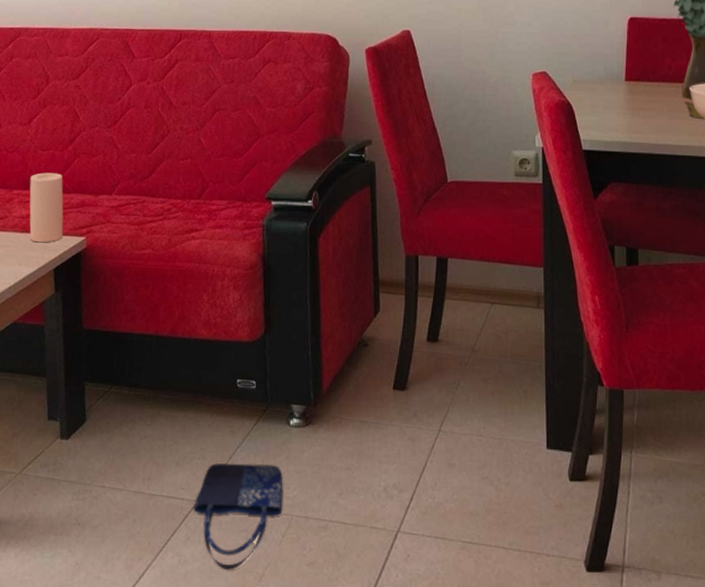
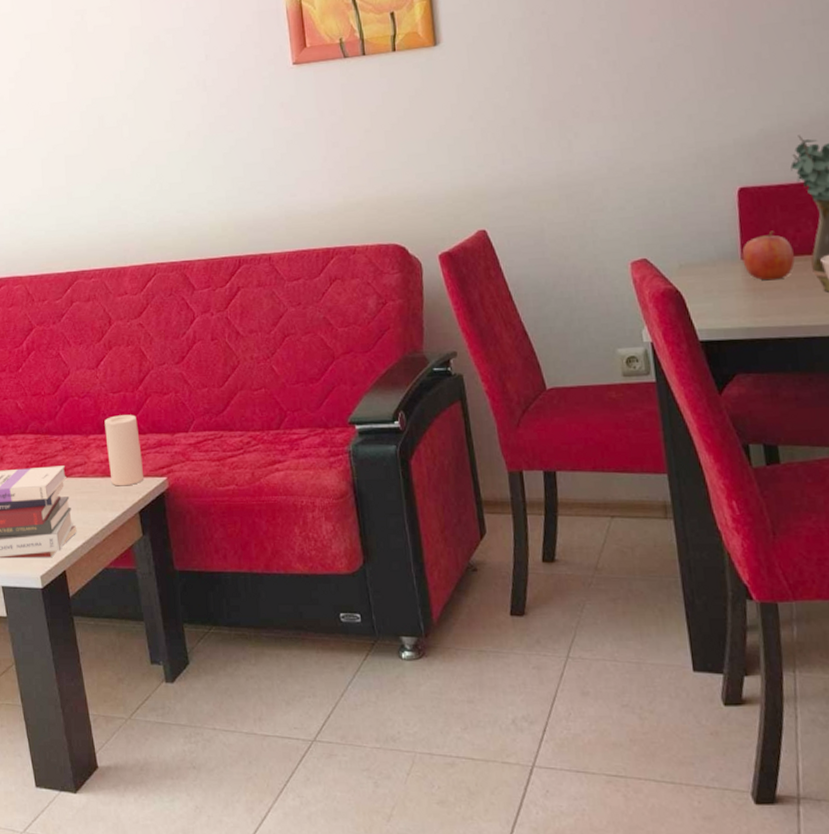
shopping bag: present [193,463,283,570] -> none [309,700,404,811]
fruit: none [626,58,669,102] -> present [742,230,796,281]

